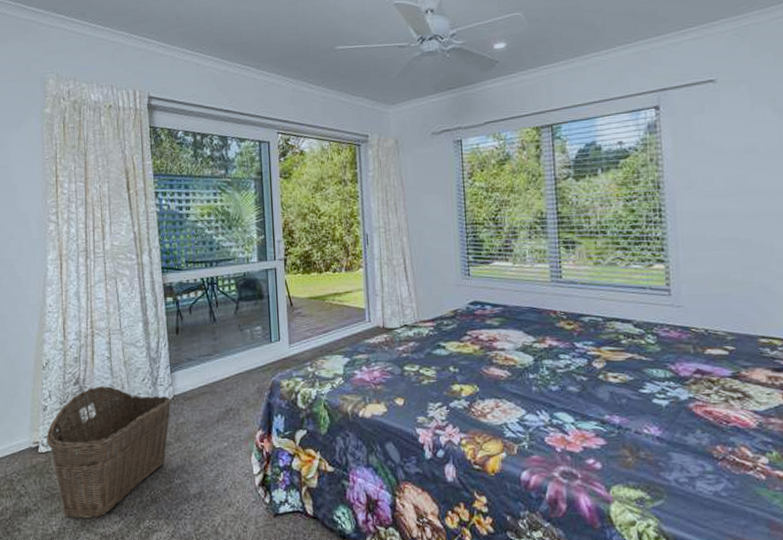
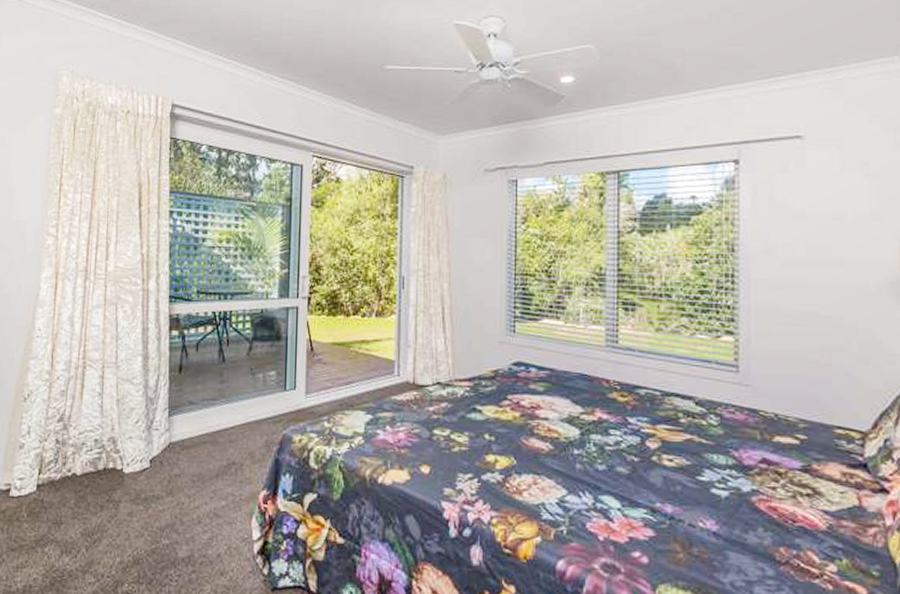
wicker basket: present [47,386,172,518] -> none [20,425,167,577]

